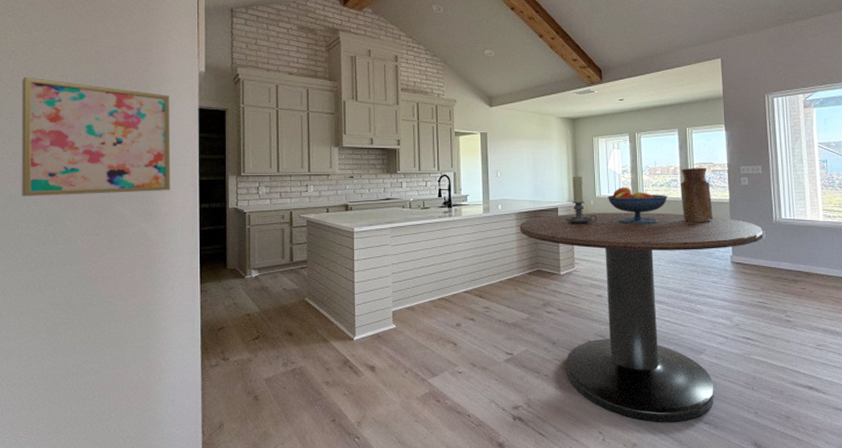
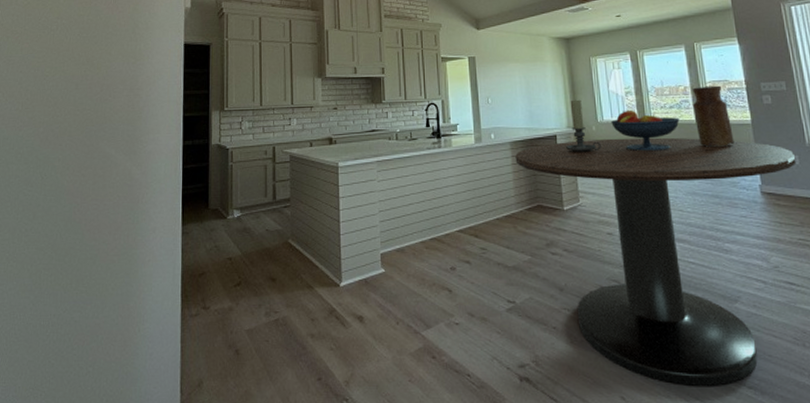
wall art: present [21,77,171,196] -> none [13,20,157,138]

